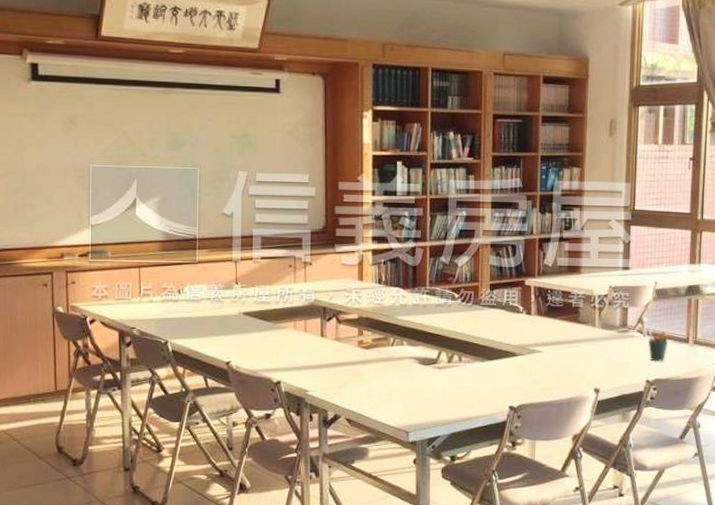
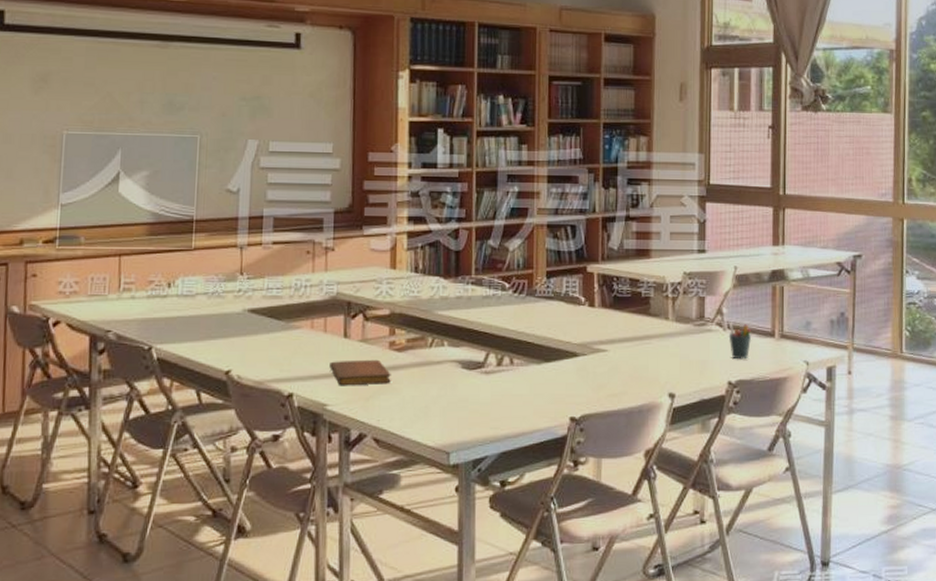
notebook: none [310,355,360,376] -> present [329,359,391,386]

